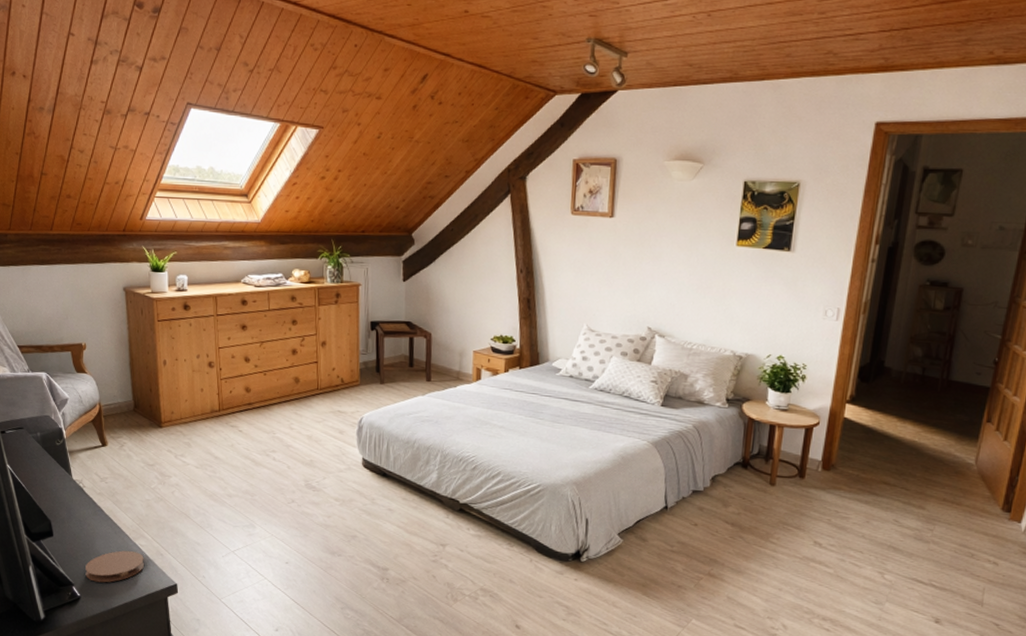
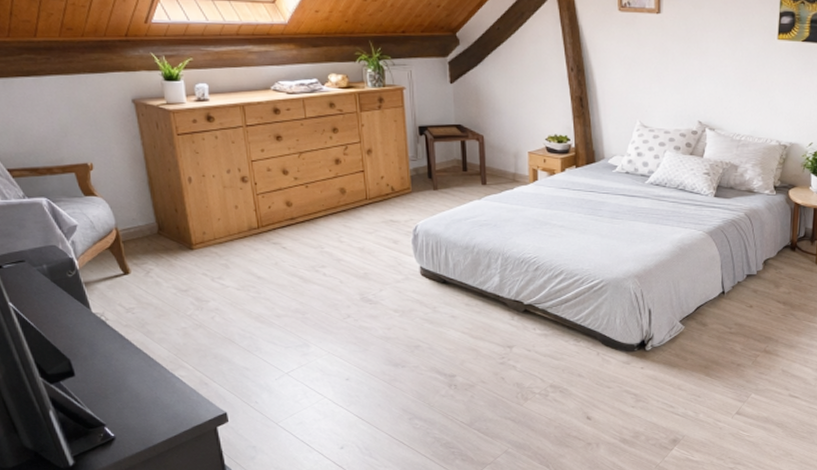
coaster: present [85,550,145,583] -> none [117,384,188,420]

